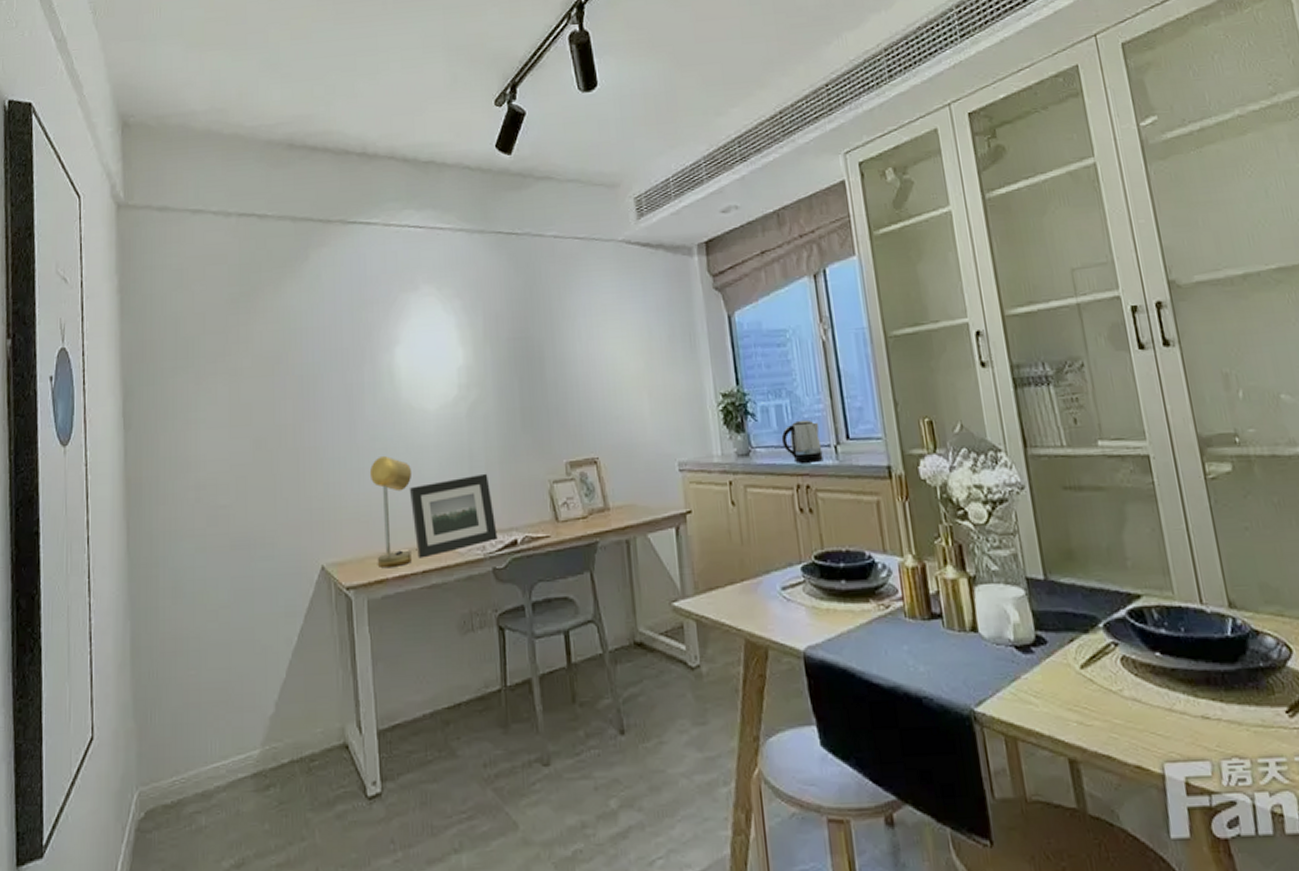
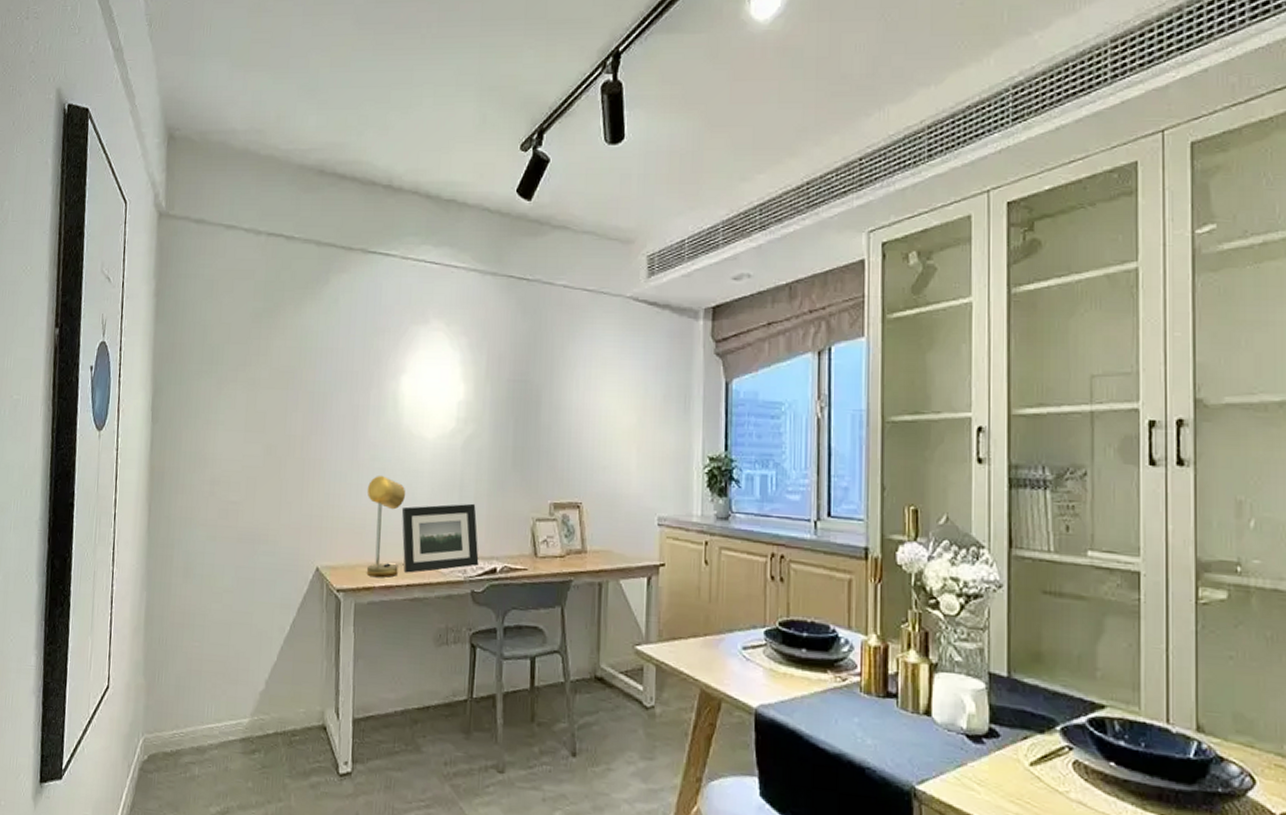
kettle: present [781,419,823,463] -> none [762,492,802,534]

